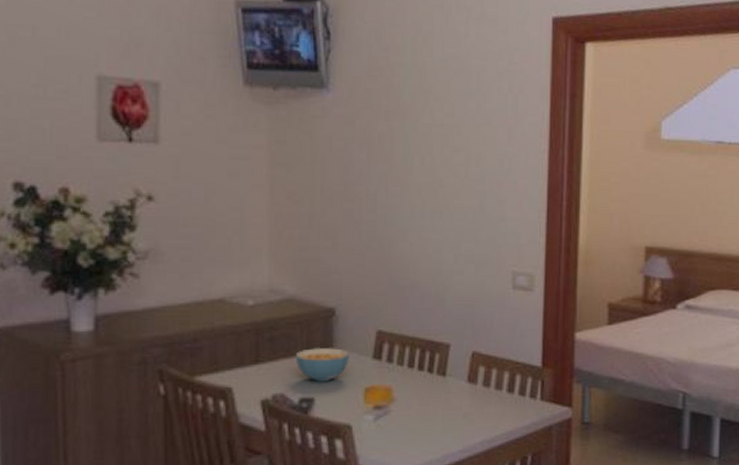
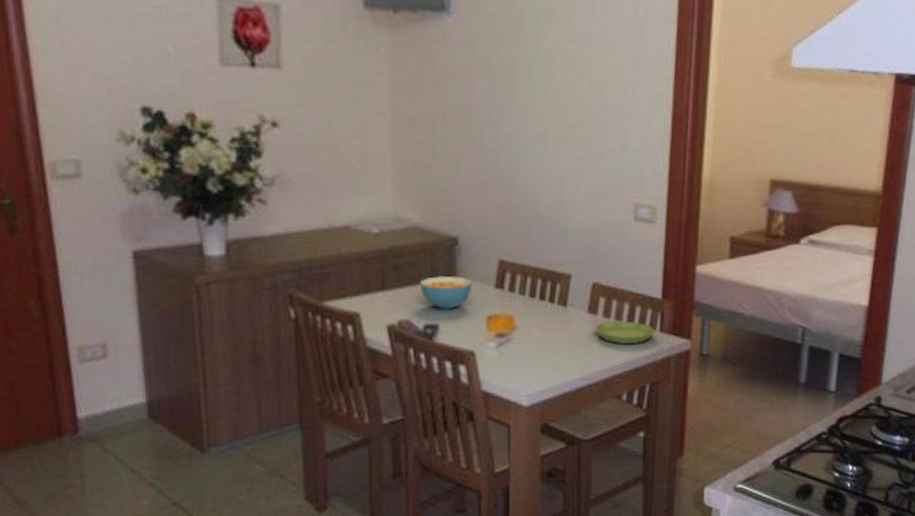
saucer: none [475,390,536,414] -> present [595,321,655,345]

